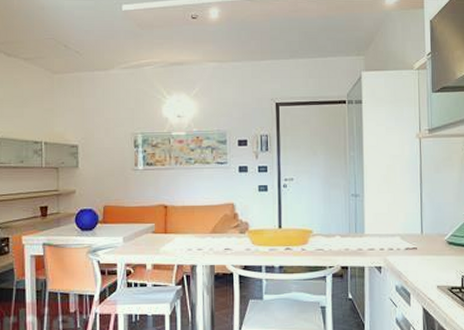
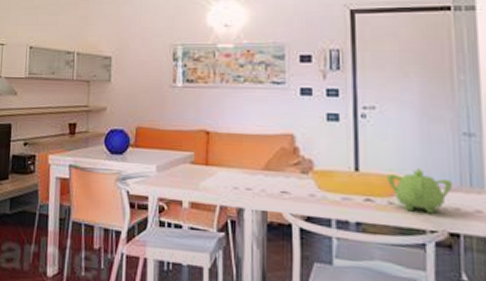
teapot: none [301,222,344,254] -> present [387,168,453,214]

